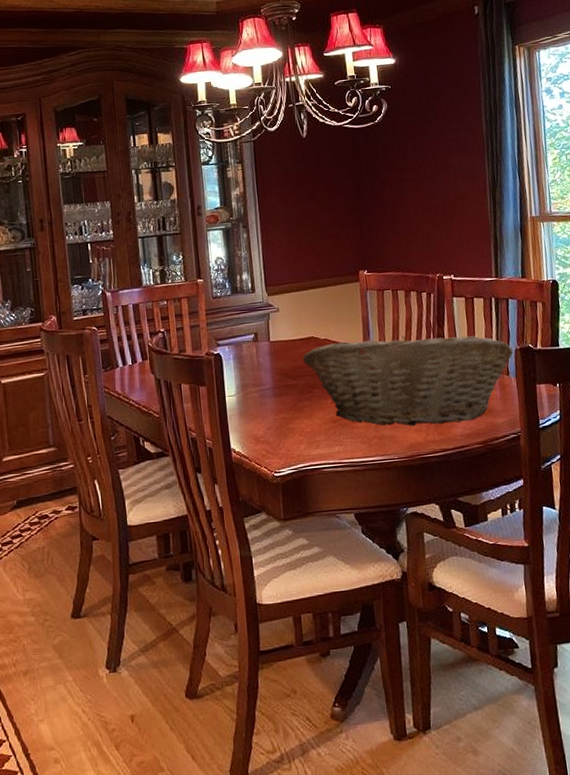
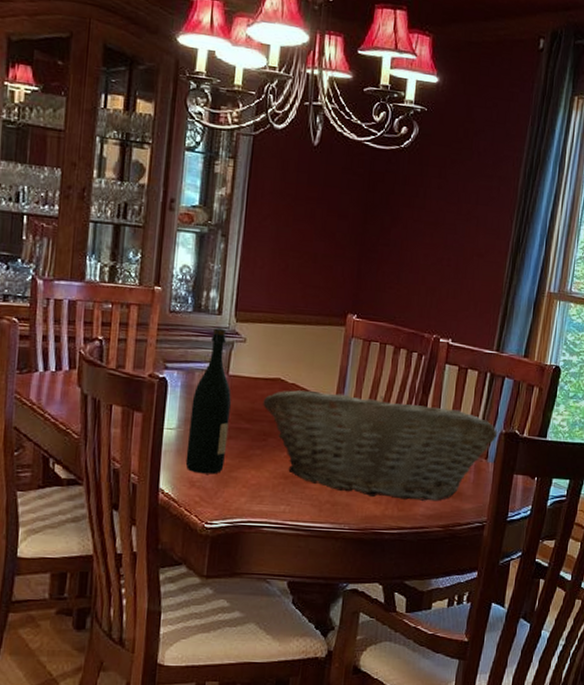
wine bottle: none [244,303,281,431] -> present [185,328,231,475]

